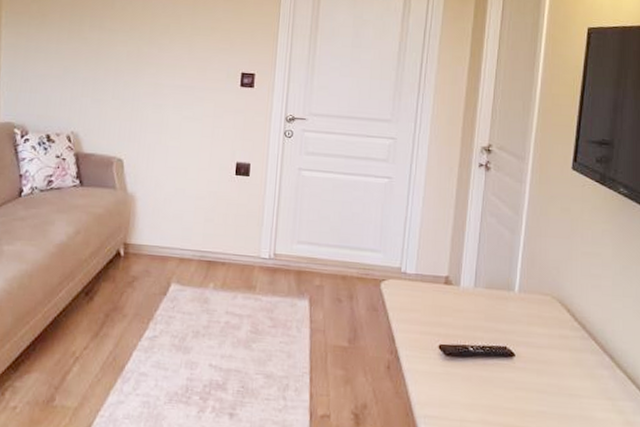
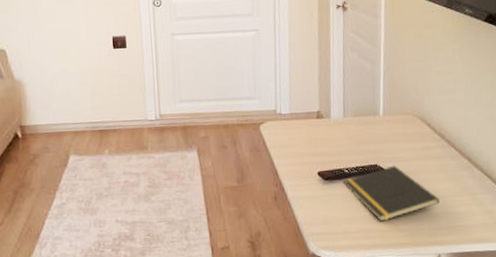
notepad: none [467,351,574,415] -> present [344,165,440,222]

